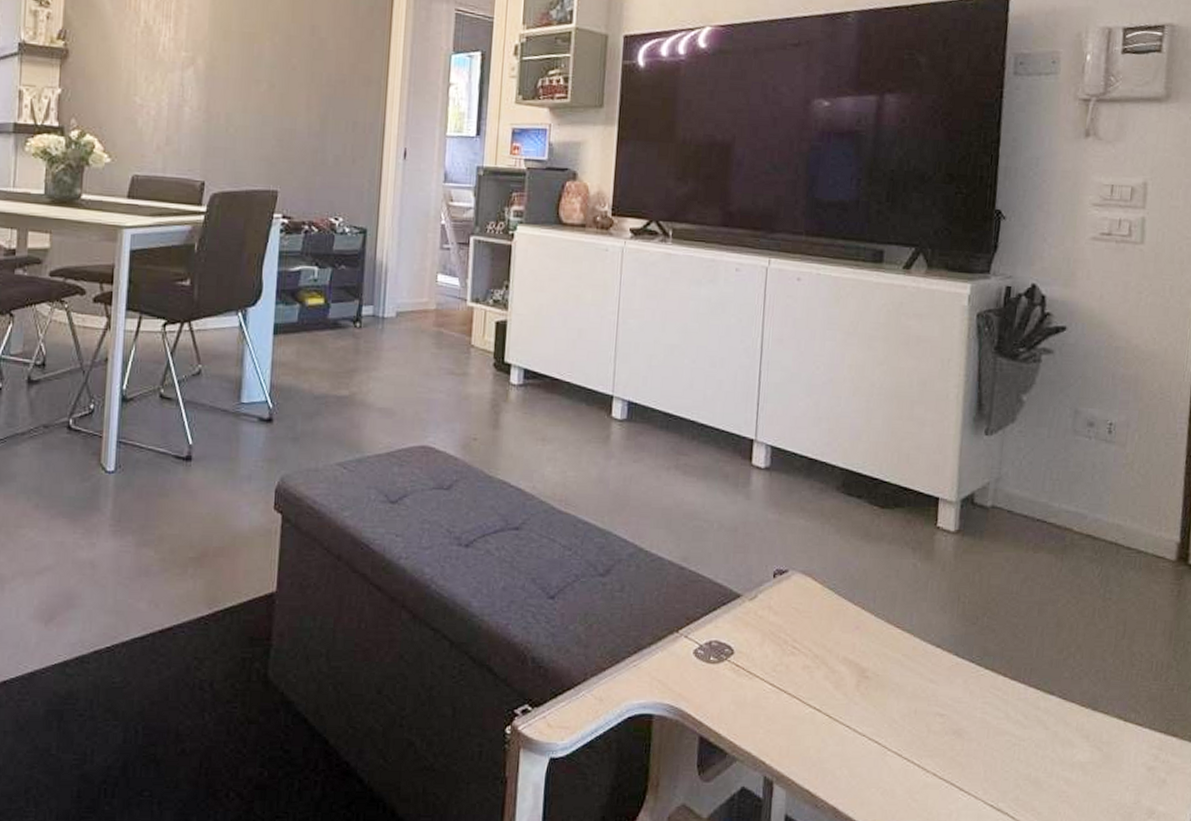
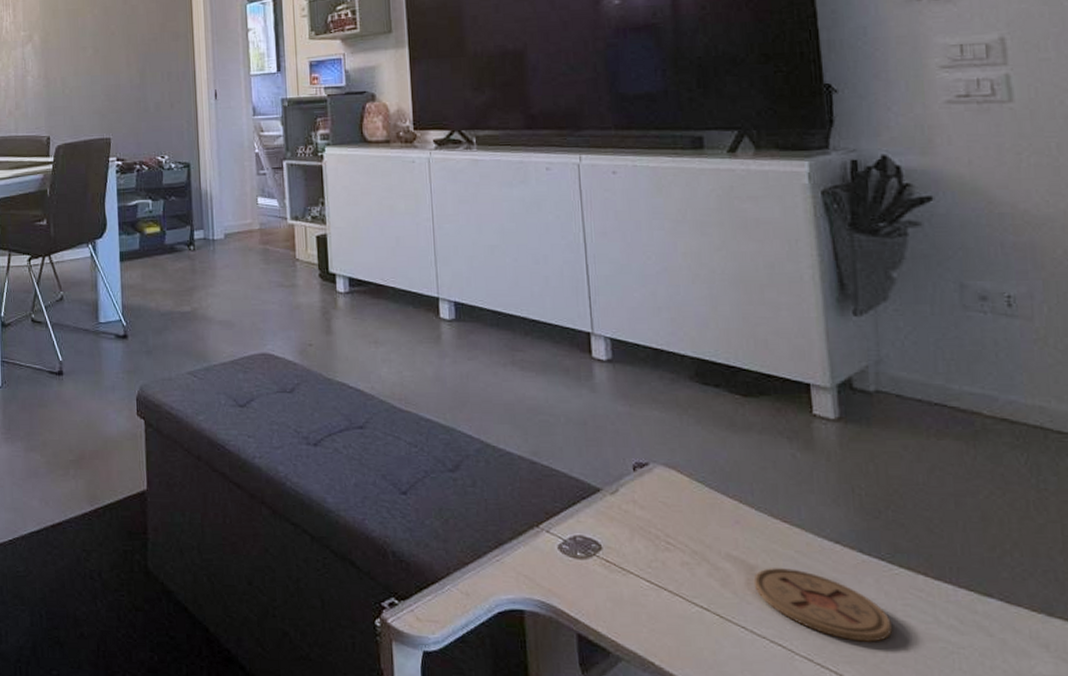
coaster: none [862,670,971,737] -> present [753,568,893,642]

